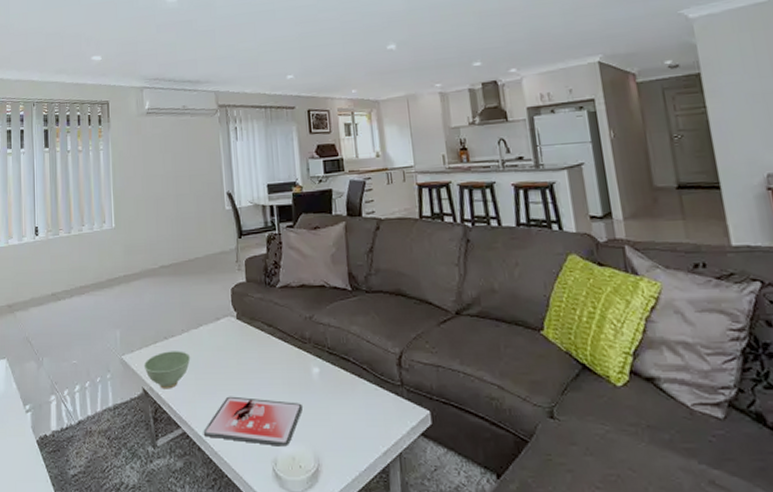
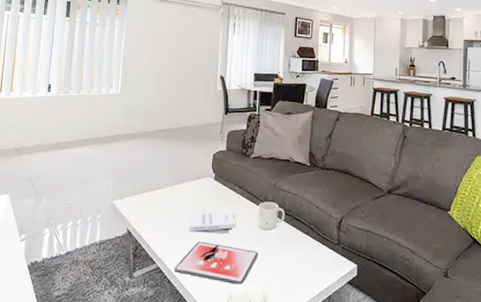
bowl: present [143,351,191,389] -> none [130,200,172,232]
books: none [212,355,270,386] -> present [189,210,236,234]
mug: none [294,339,330,376] -> present [258,201,286,231]

